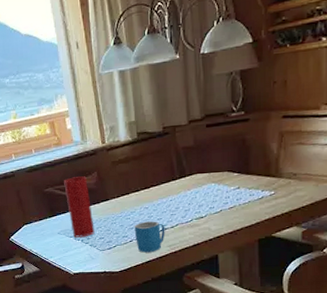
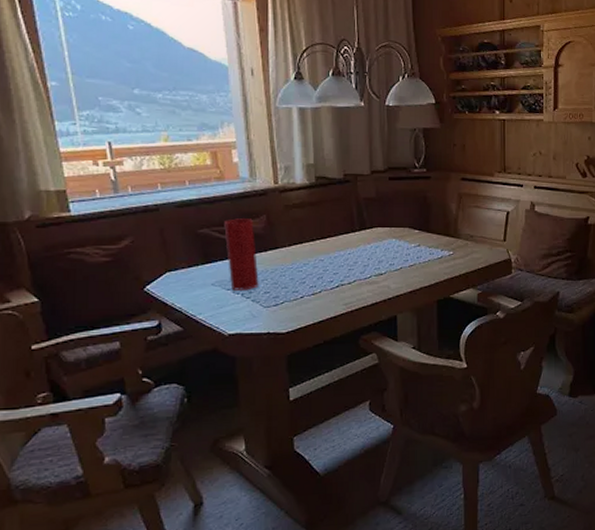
mug: present [134,221,165,253] -> none [306,275,342,311]

